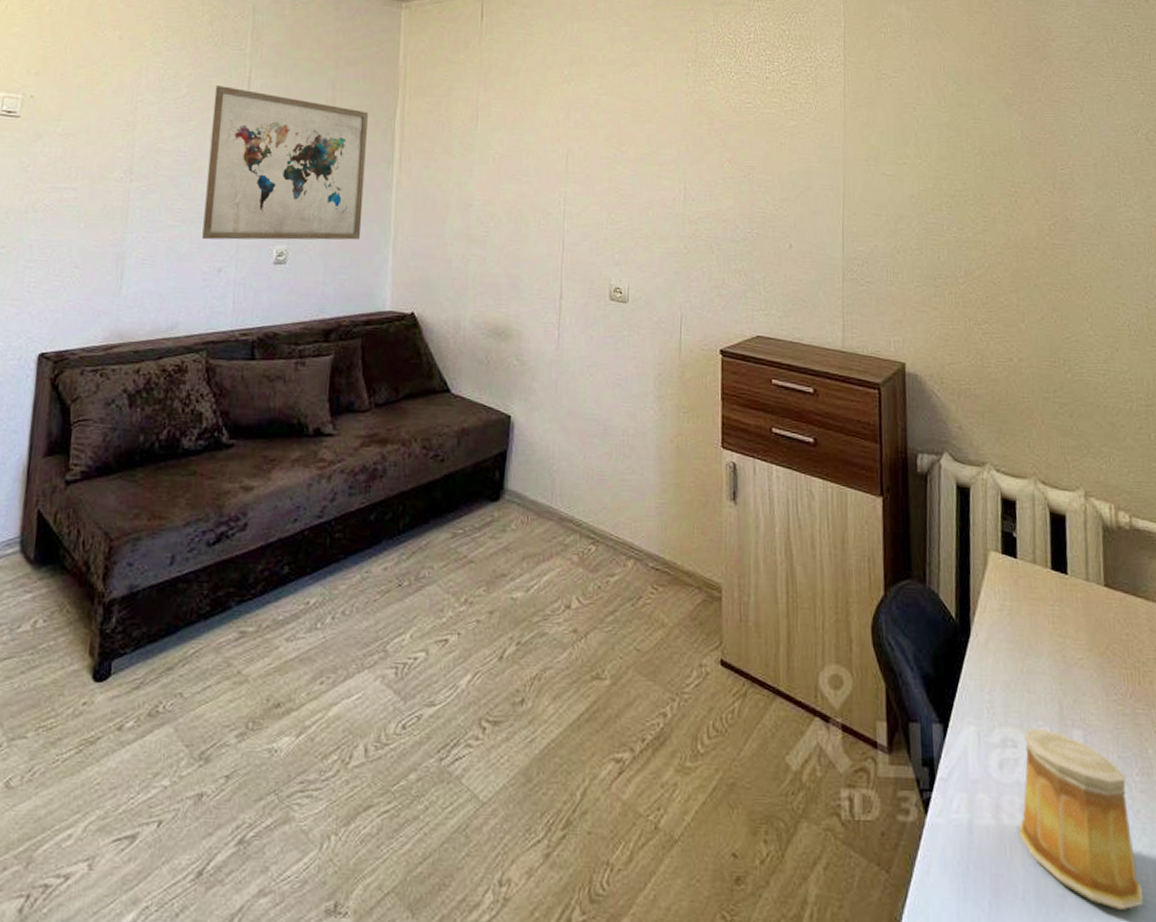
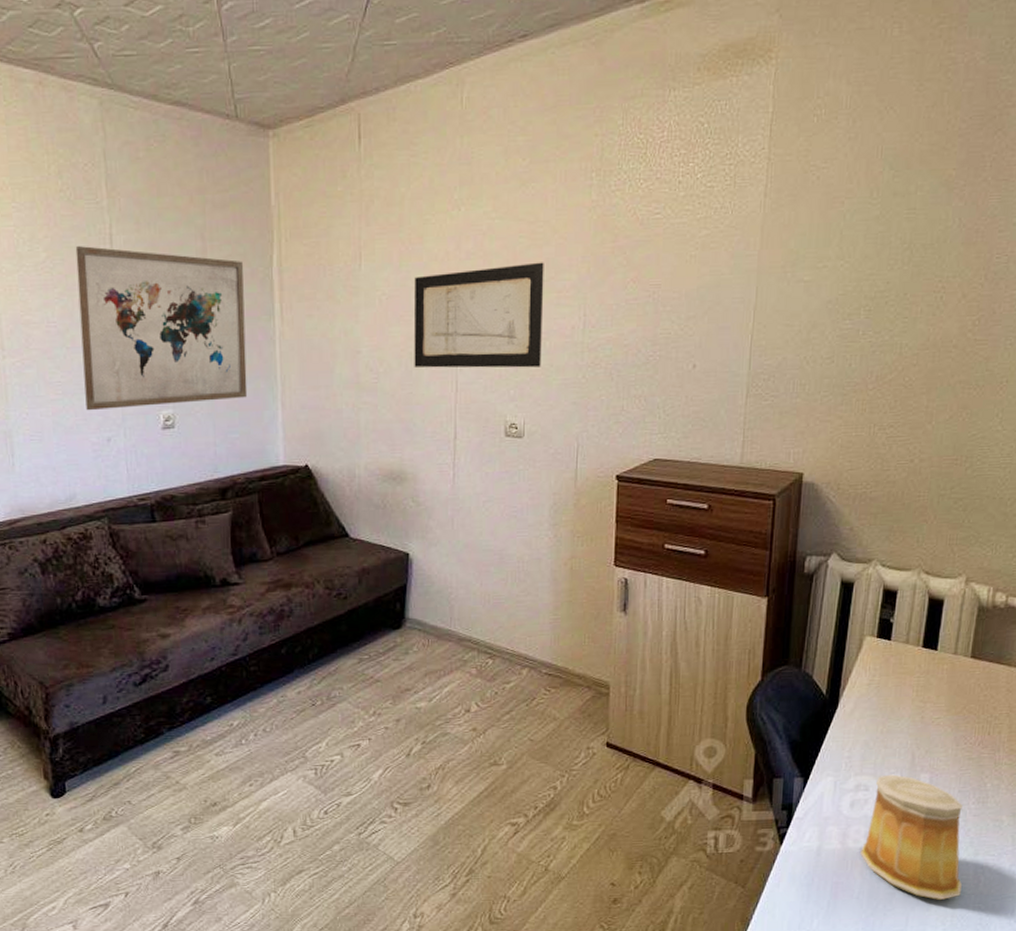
wall art: none [523,136,646,235] -> present [413,262,544,368]

